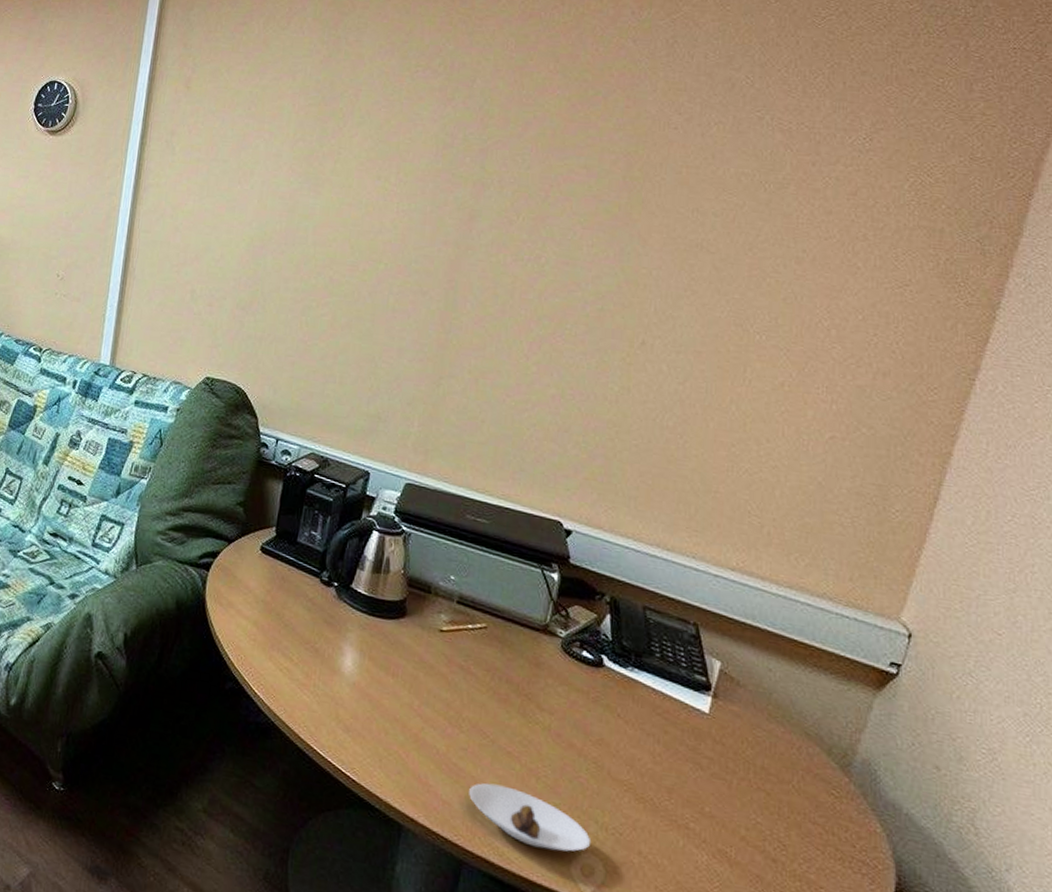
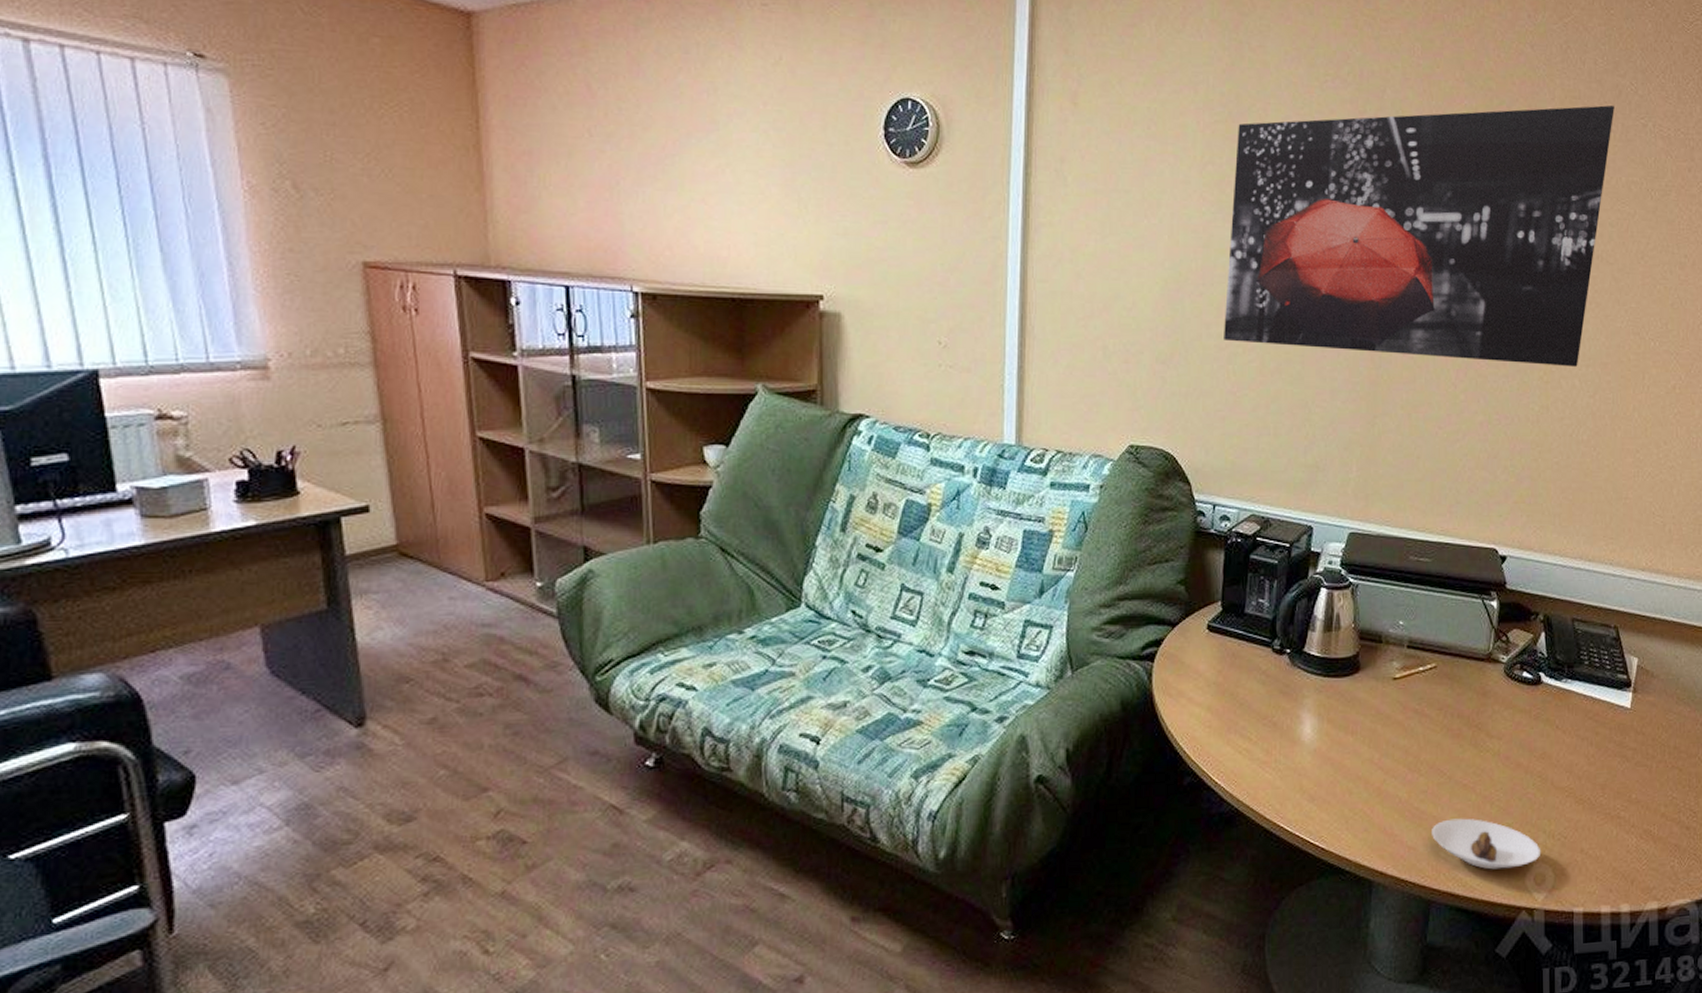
wall art: none [300,97,725,352] -> present [1224,105,1614,367]

